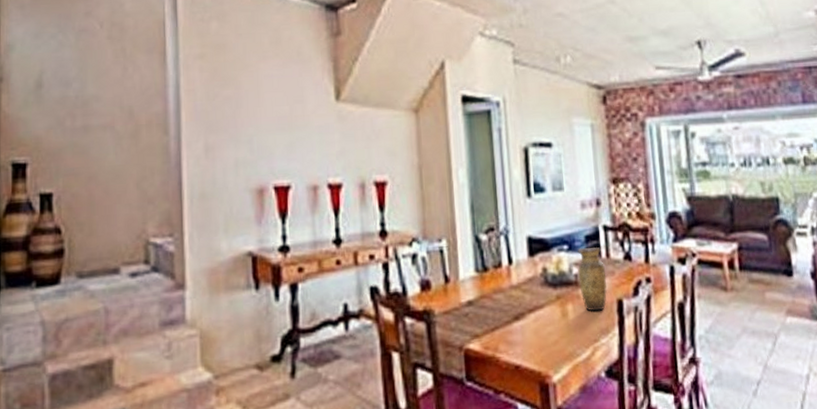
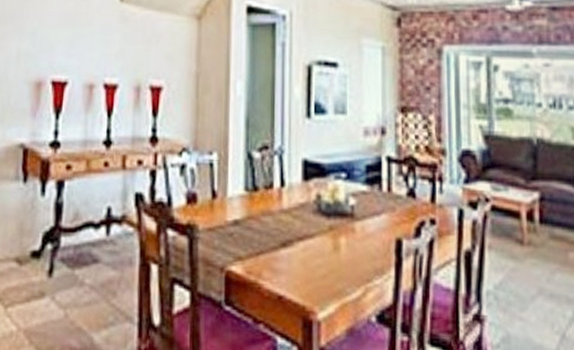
vase: present [577,247,607,312] -> none [355,178,386,249]

